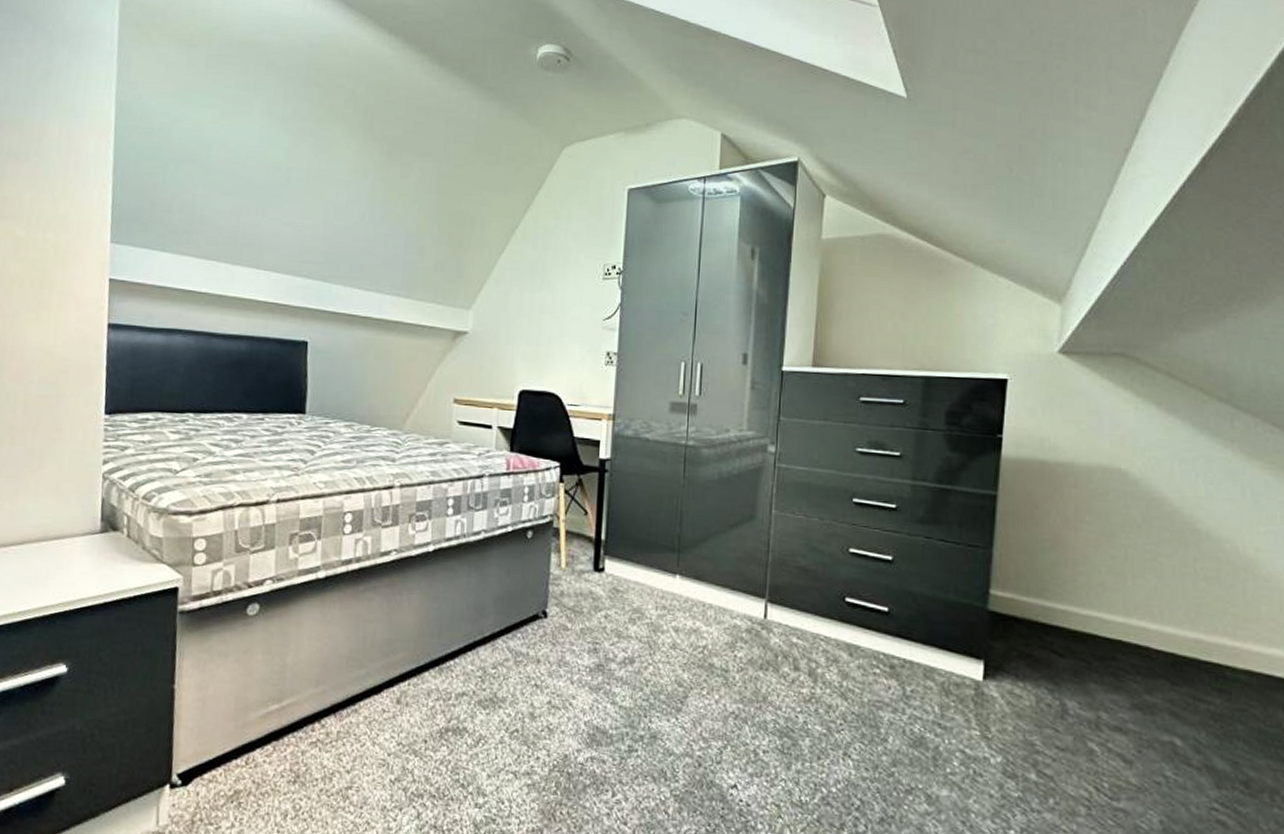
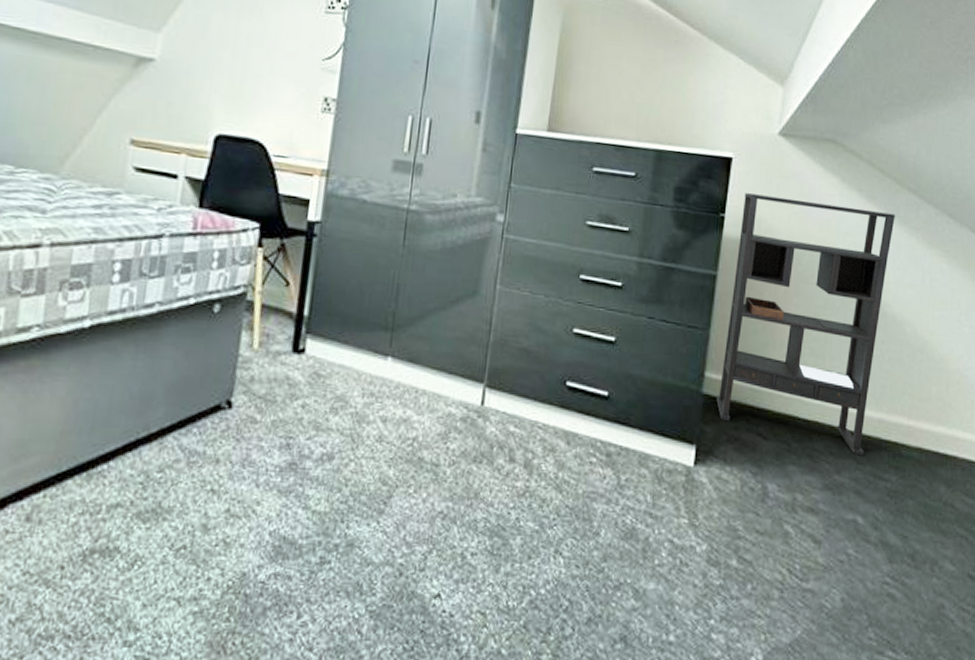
bookshelf: none [1004,413,1204,677] -> present [716,193,895,456]

